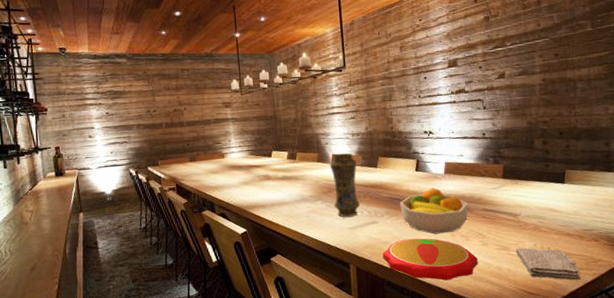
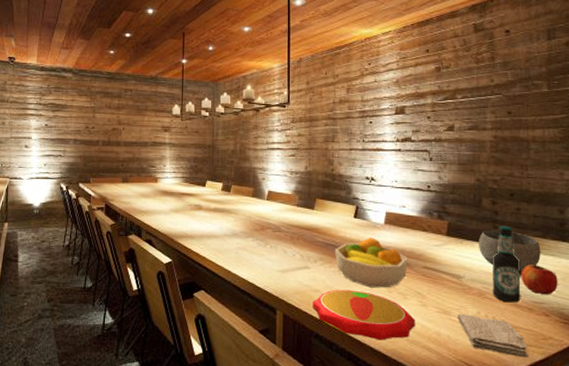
vase: present [329,153,360,218] -> none [264,191,293,259]
bowl: none [532,168,589,204] -> present [479,230,541,272]
bottle: none [545,163,573,233] -> present [492,225,521,303]
apple: none [572,195,605,223] -> present [521,264,558,295]

